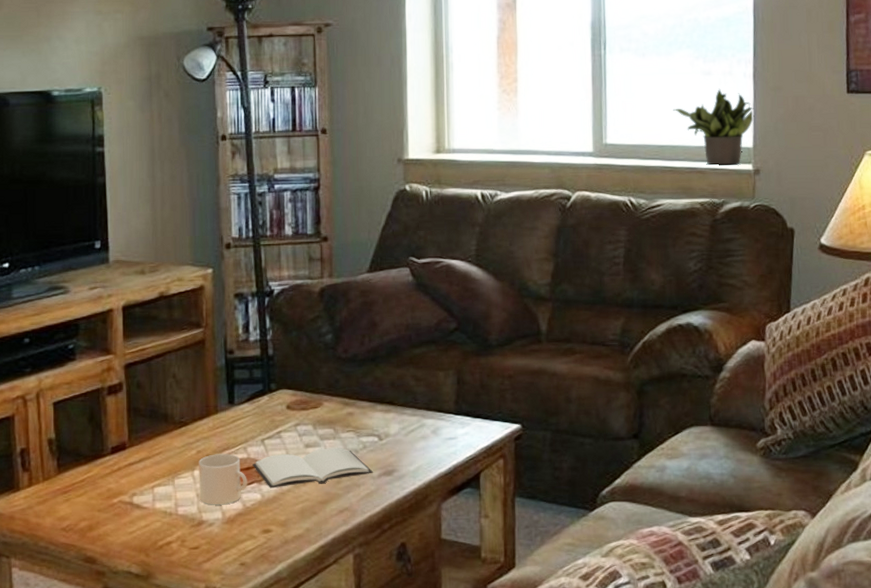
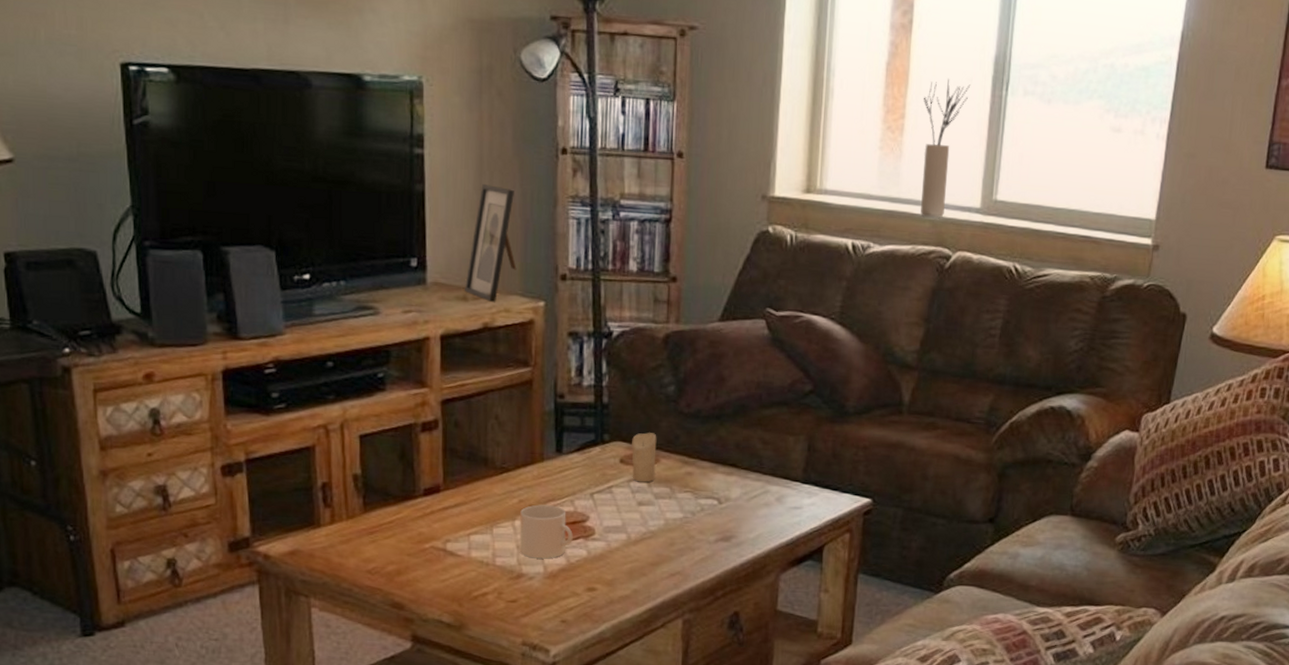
picture frame: none [142,172,187,274] -> present [465,184,517,303]
book: present [252,447,373,489] -> none [579,507,710,546]
candle: none [296,379,320,426] -> present [631,432,657,483]
vase: none [532,45,573,164] -> present [920,79,971,218]
potted plant: present [672,88,754,165] -> none [1073,149,1163,237]

